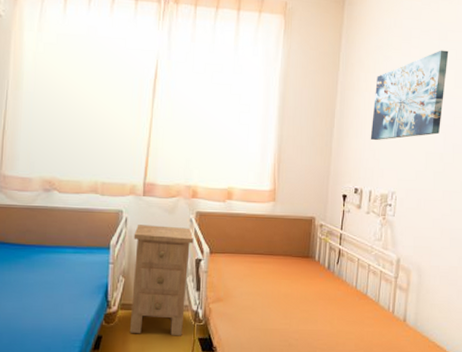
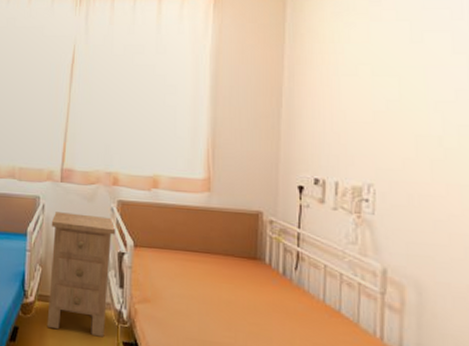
wall art: present [370,50,449,141] -> none [332,10,440,122]

